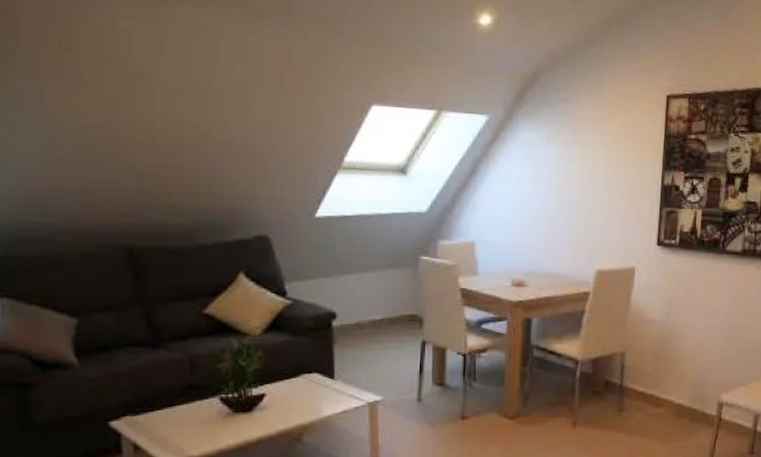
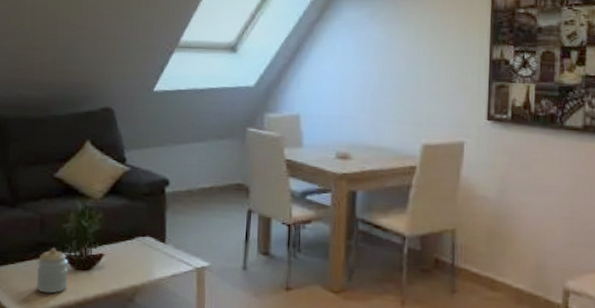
jar: none [188,390,226,439] -> present [36,247,69,294]

